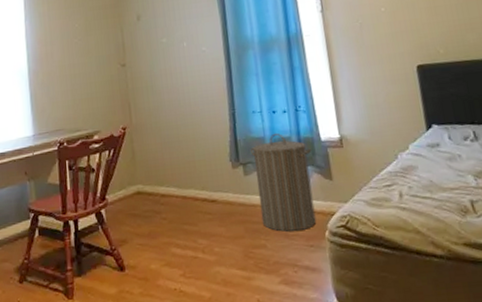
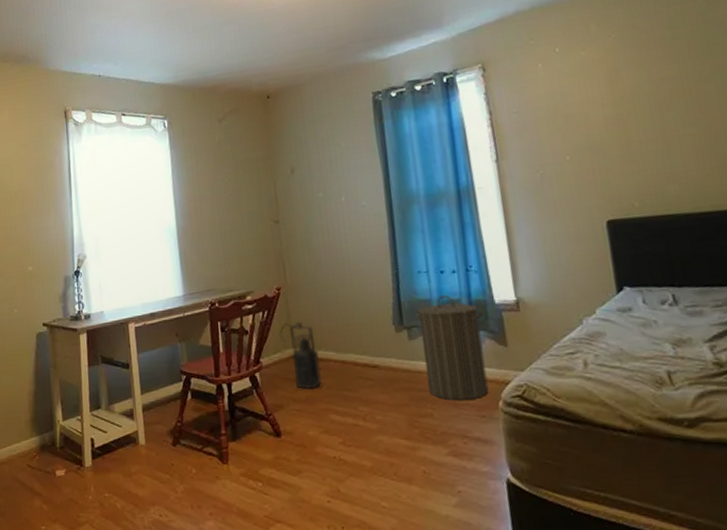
lantern: none [124,160,164,225] -> present [278,322,322,390]

